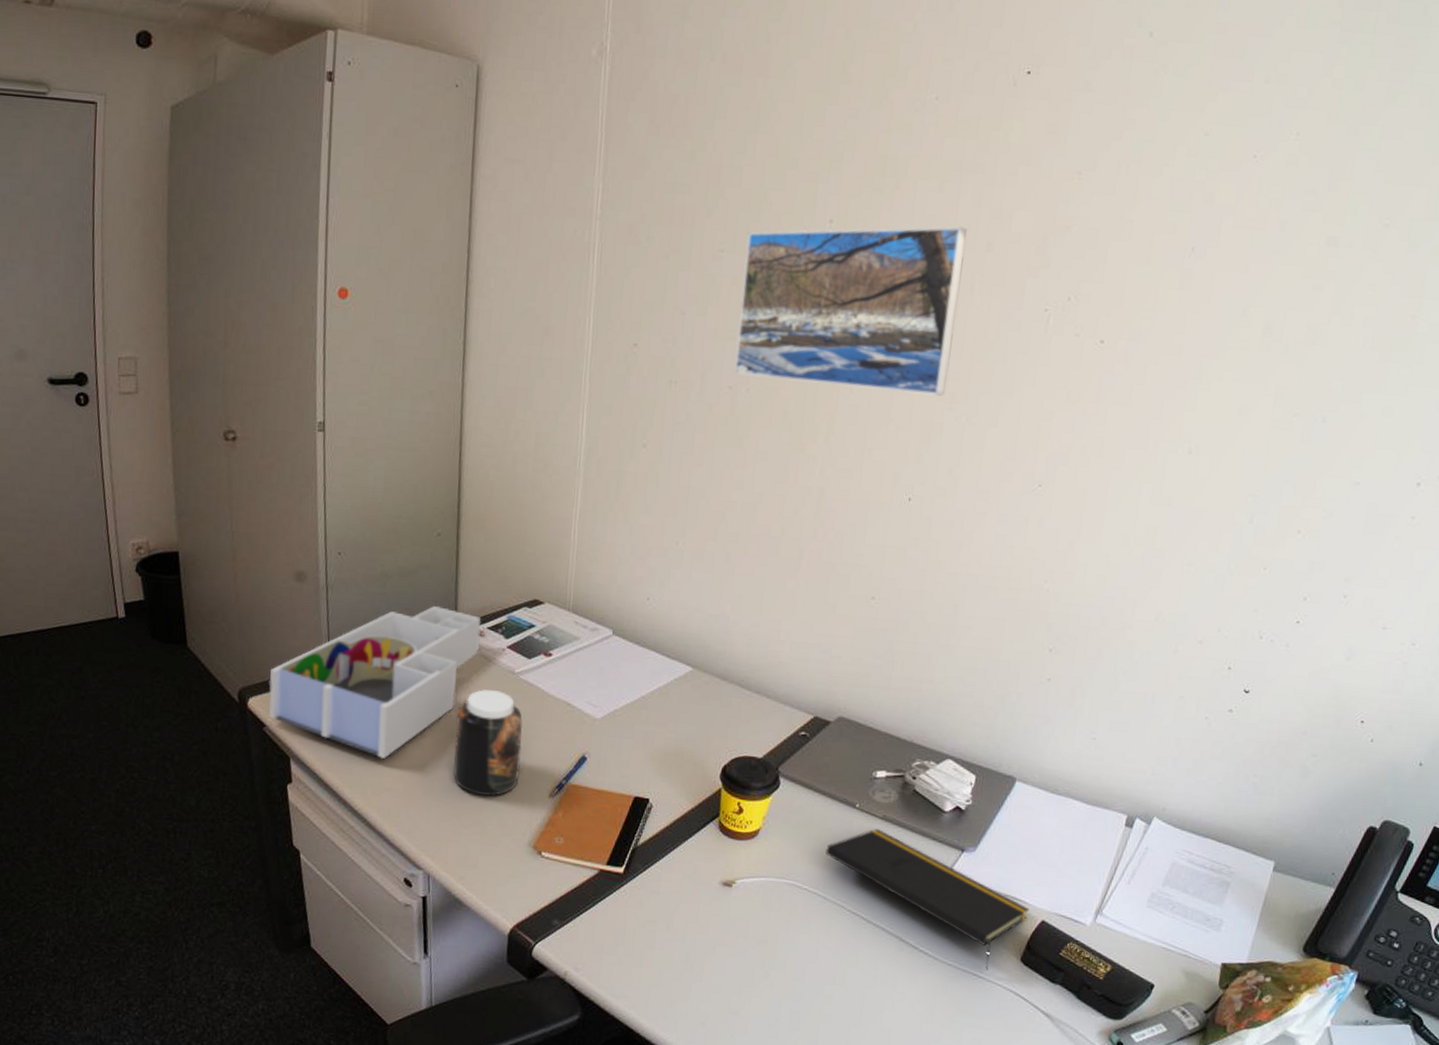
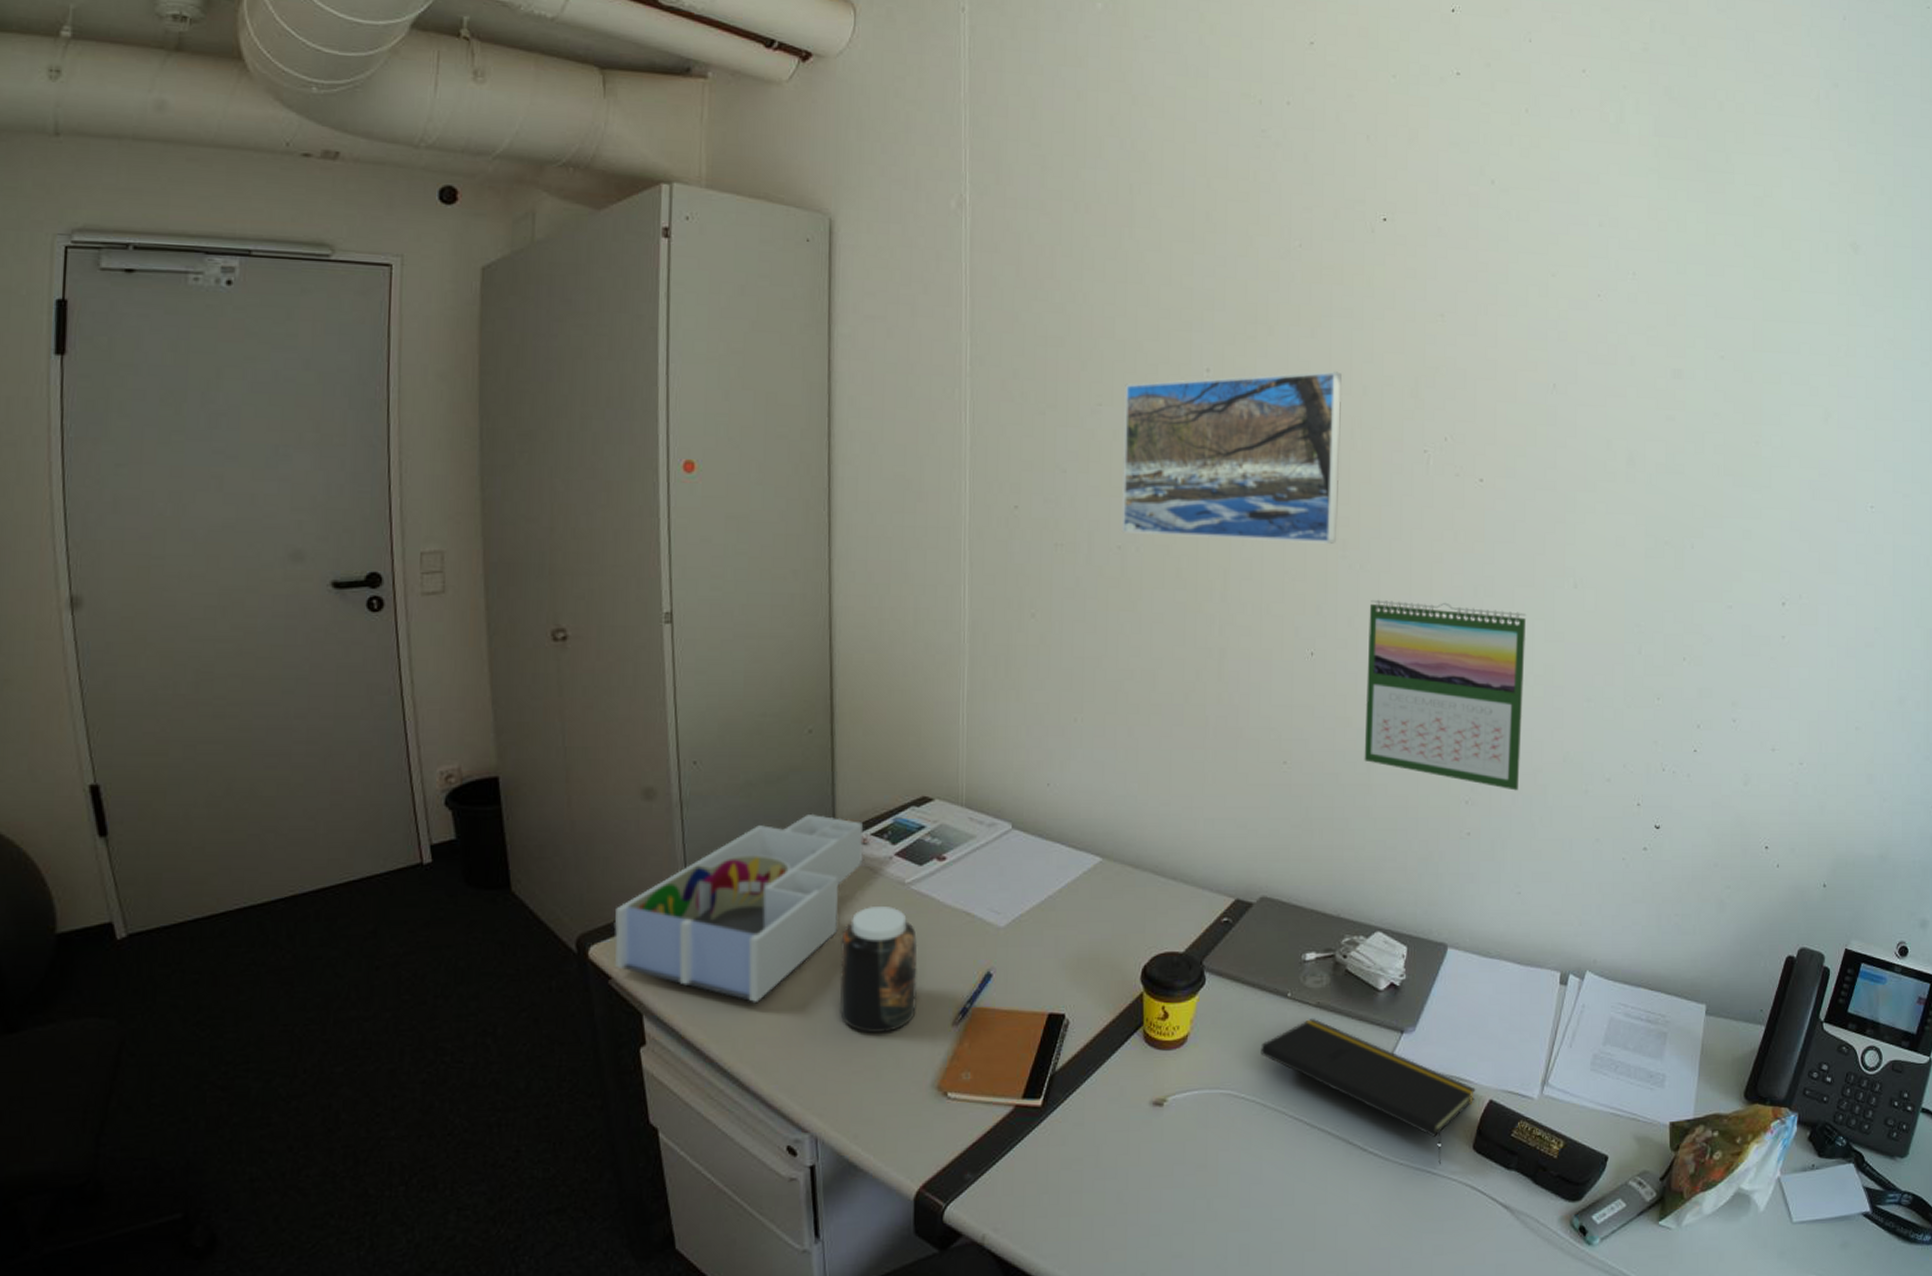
calendar: none [951,452,1134,644] -> present [1364,599,1527,791]

